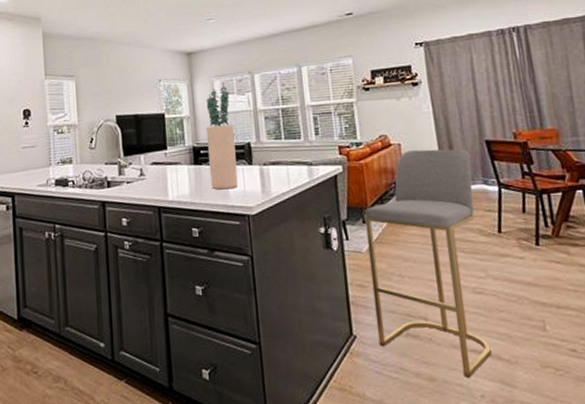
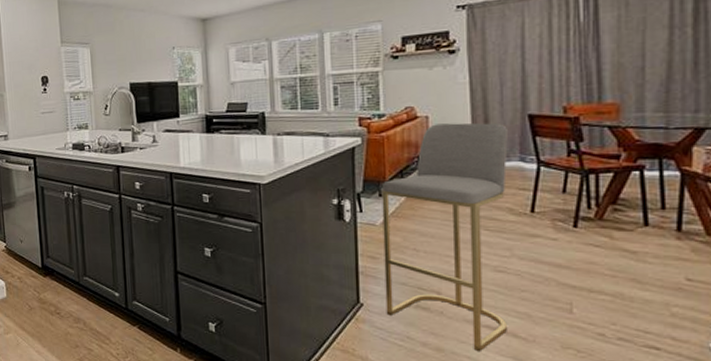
vase: present [206,81,239,190] -> none [220,49,251,158]

